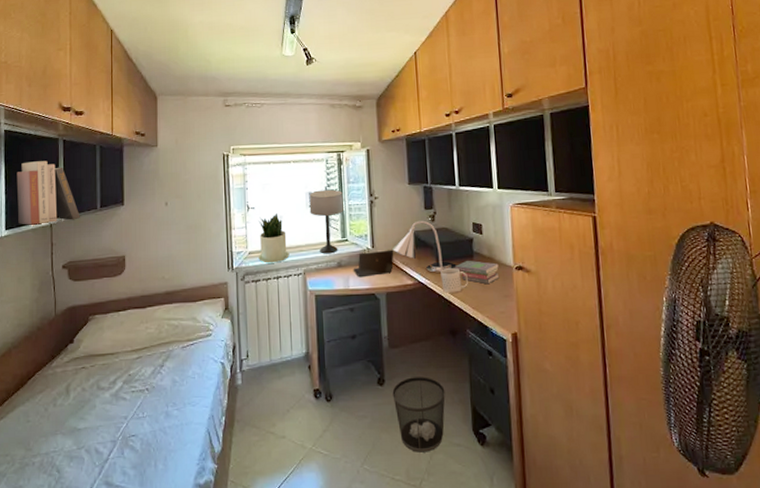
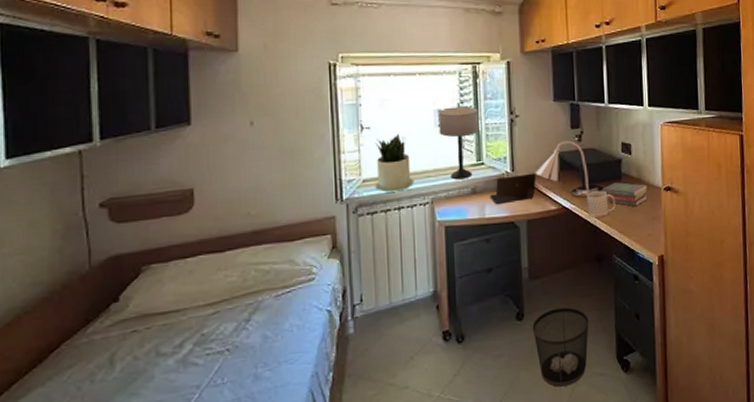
books: present [16,161,80,225] -> none [22,66,125,152]

